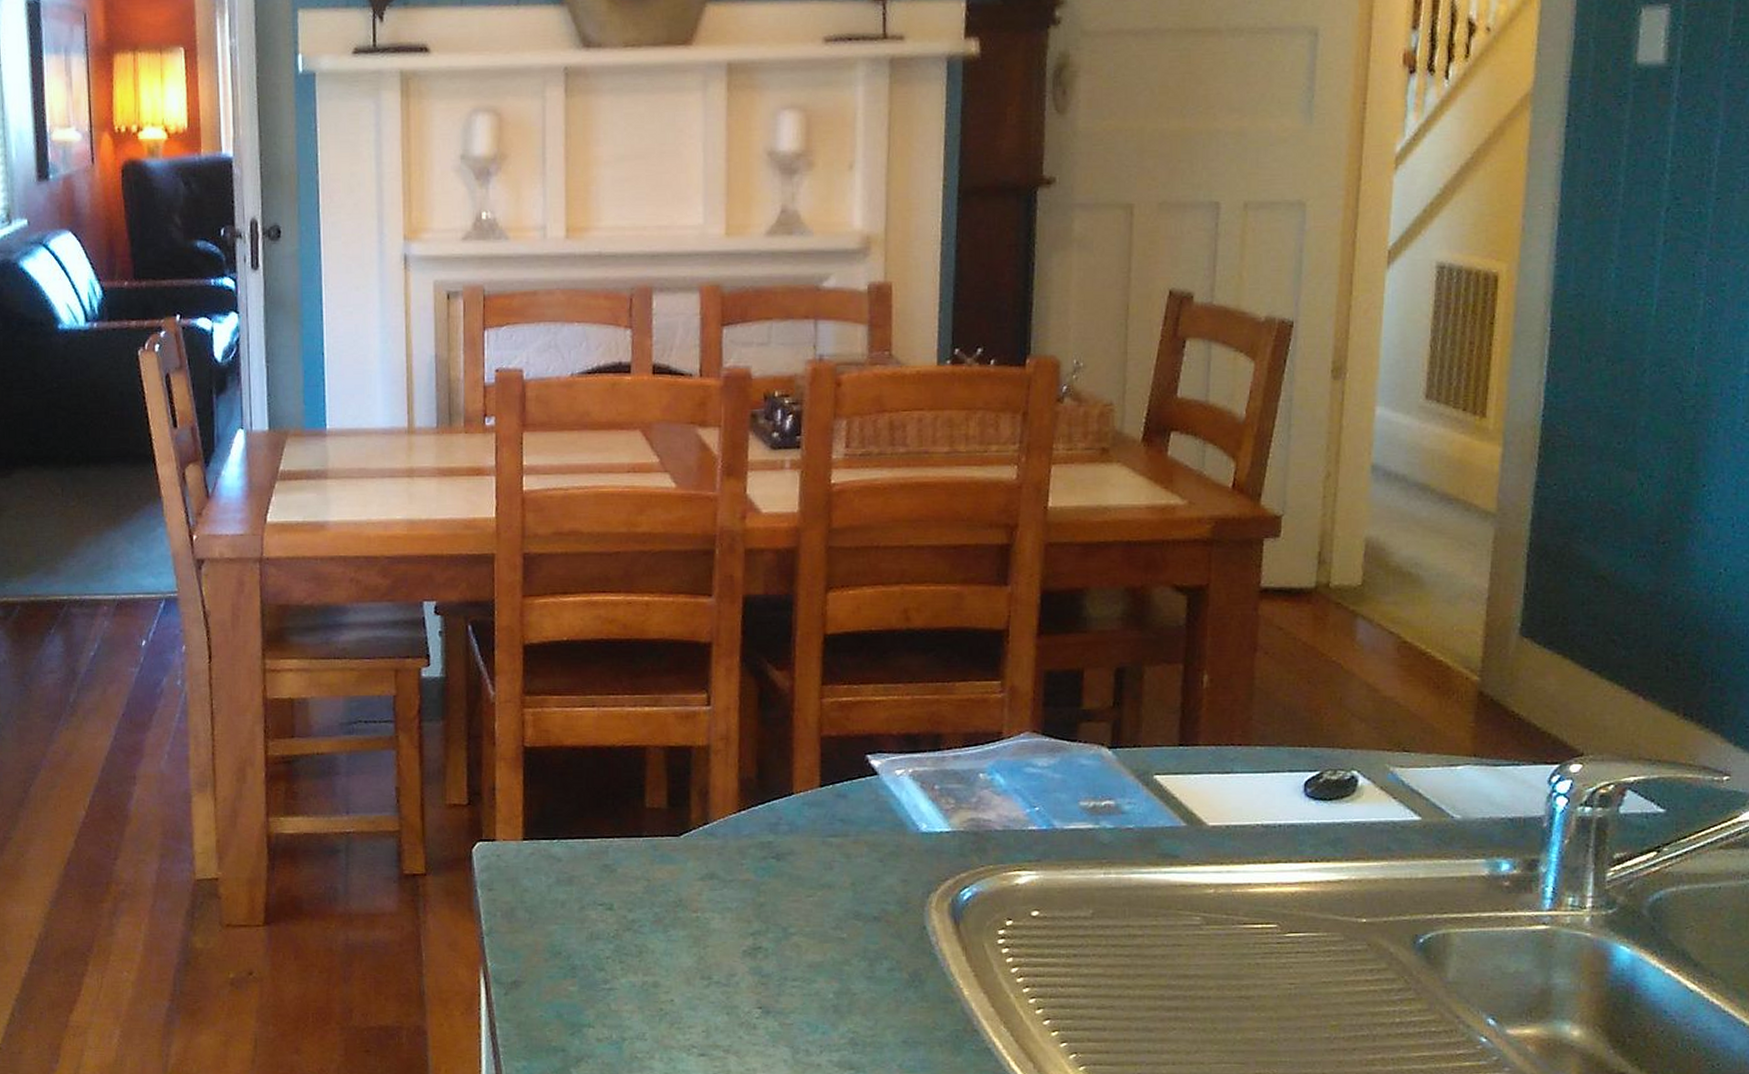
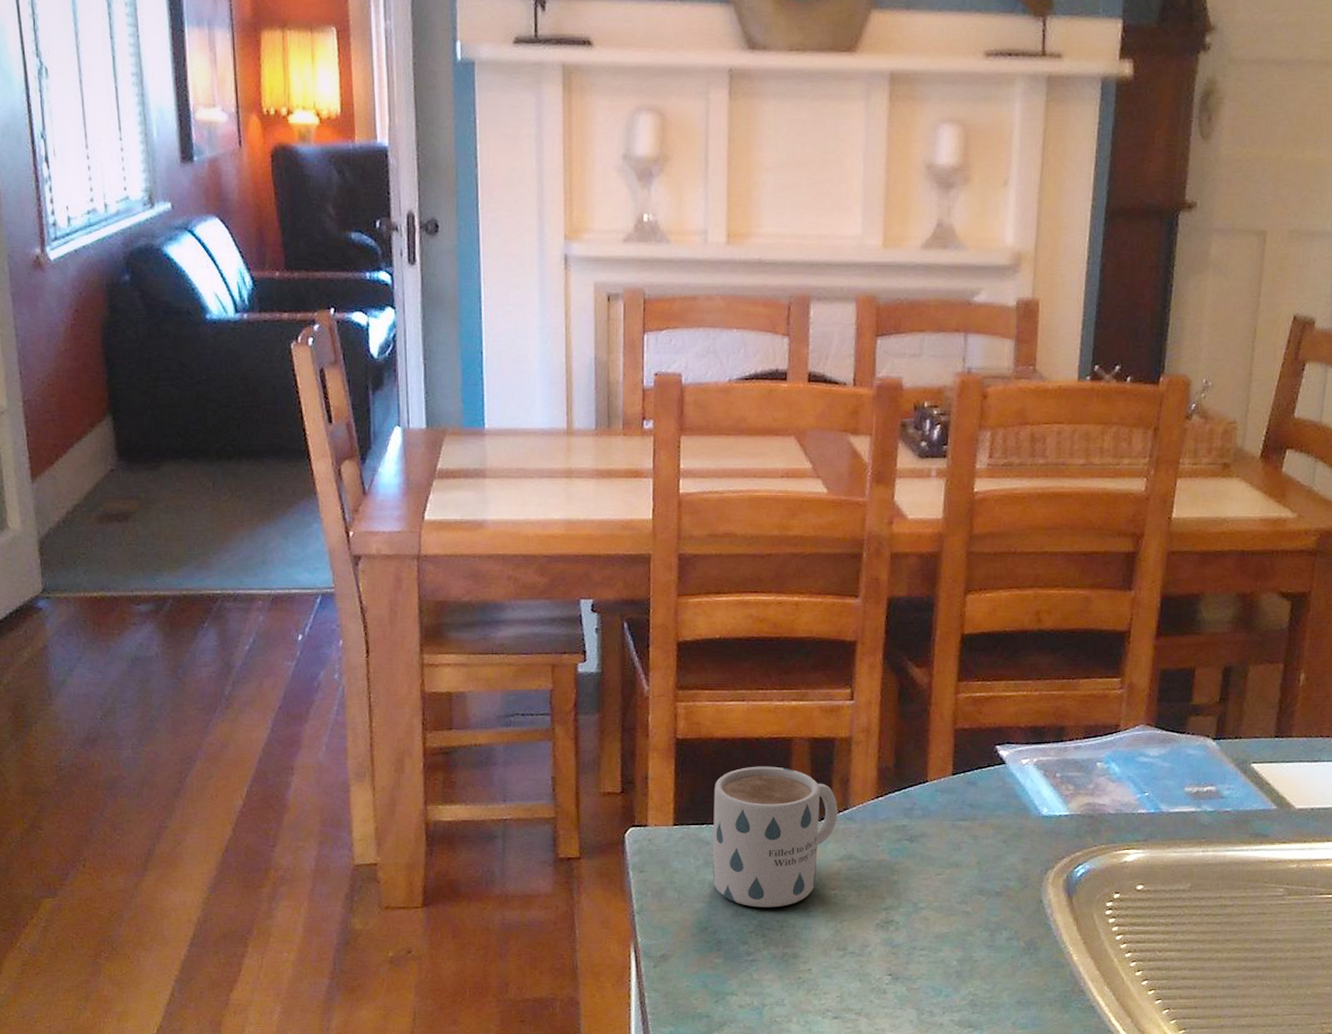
mug: none [564,776,698,931] -> present [713,766,839,908]

